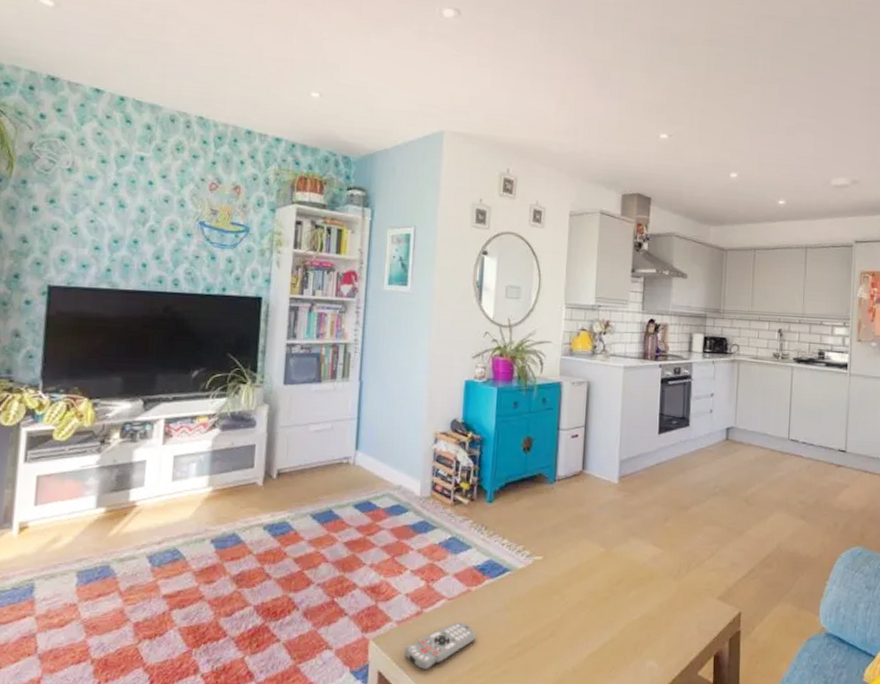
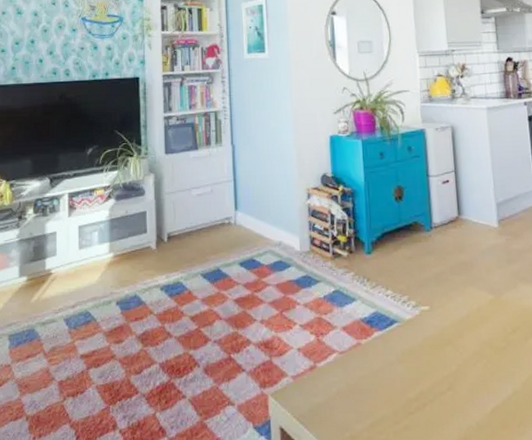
remote control: present [404,622,476,670] -> none [303,376,372,426]

